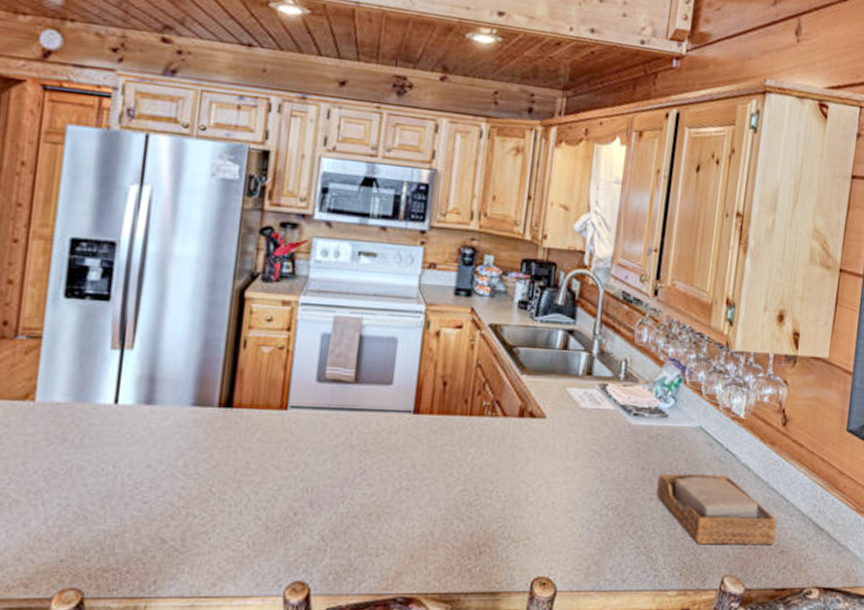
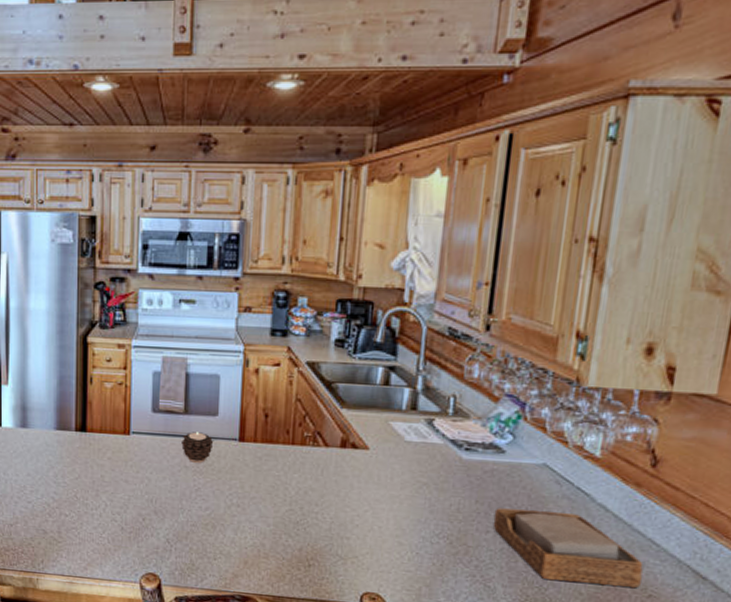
candle: none [348,404,386,441] -> present [181,432,214,463]

